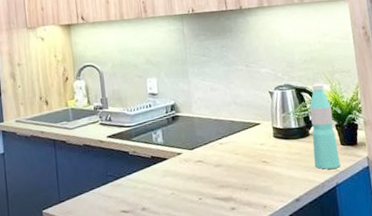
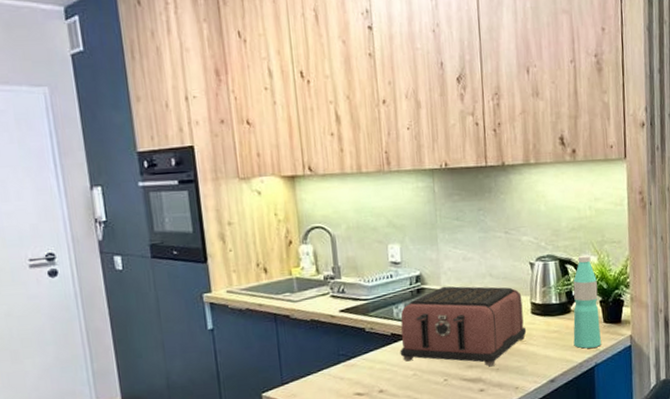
toaster: none [159,113,271,186] -> present [400,286,527,366]

